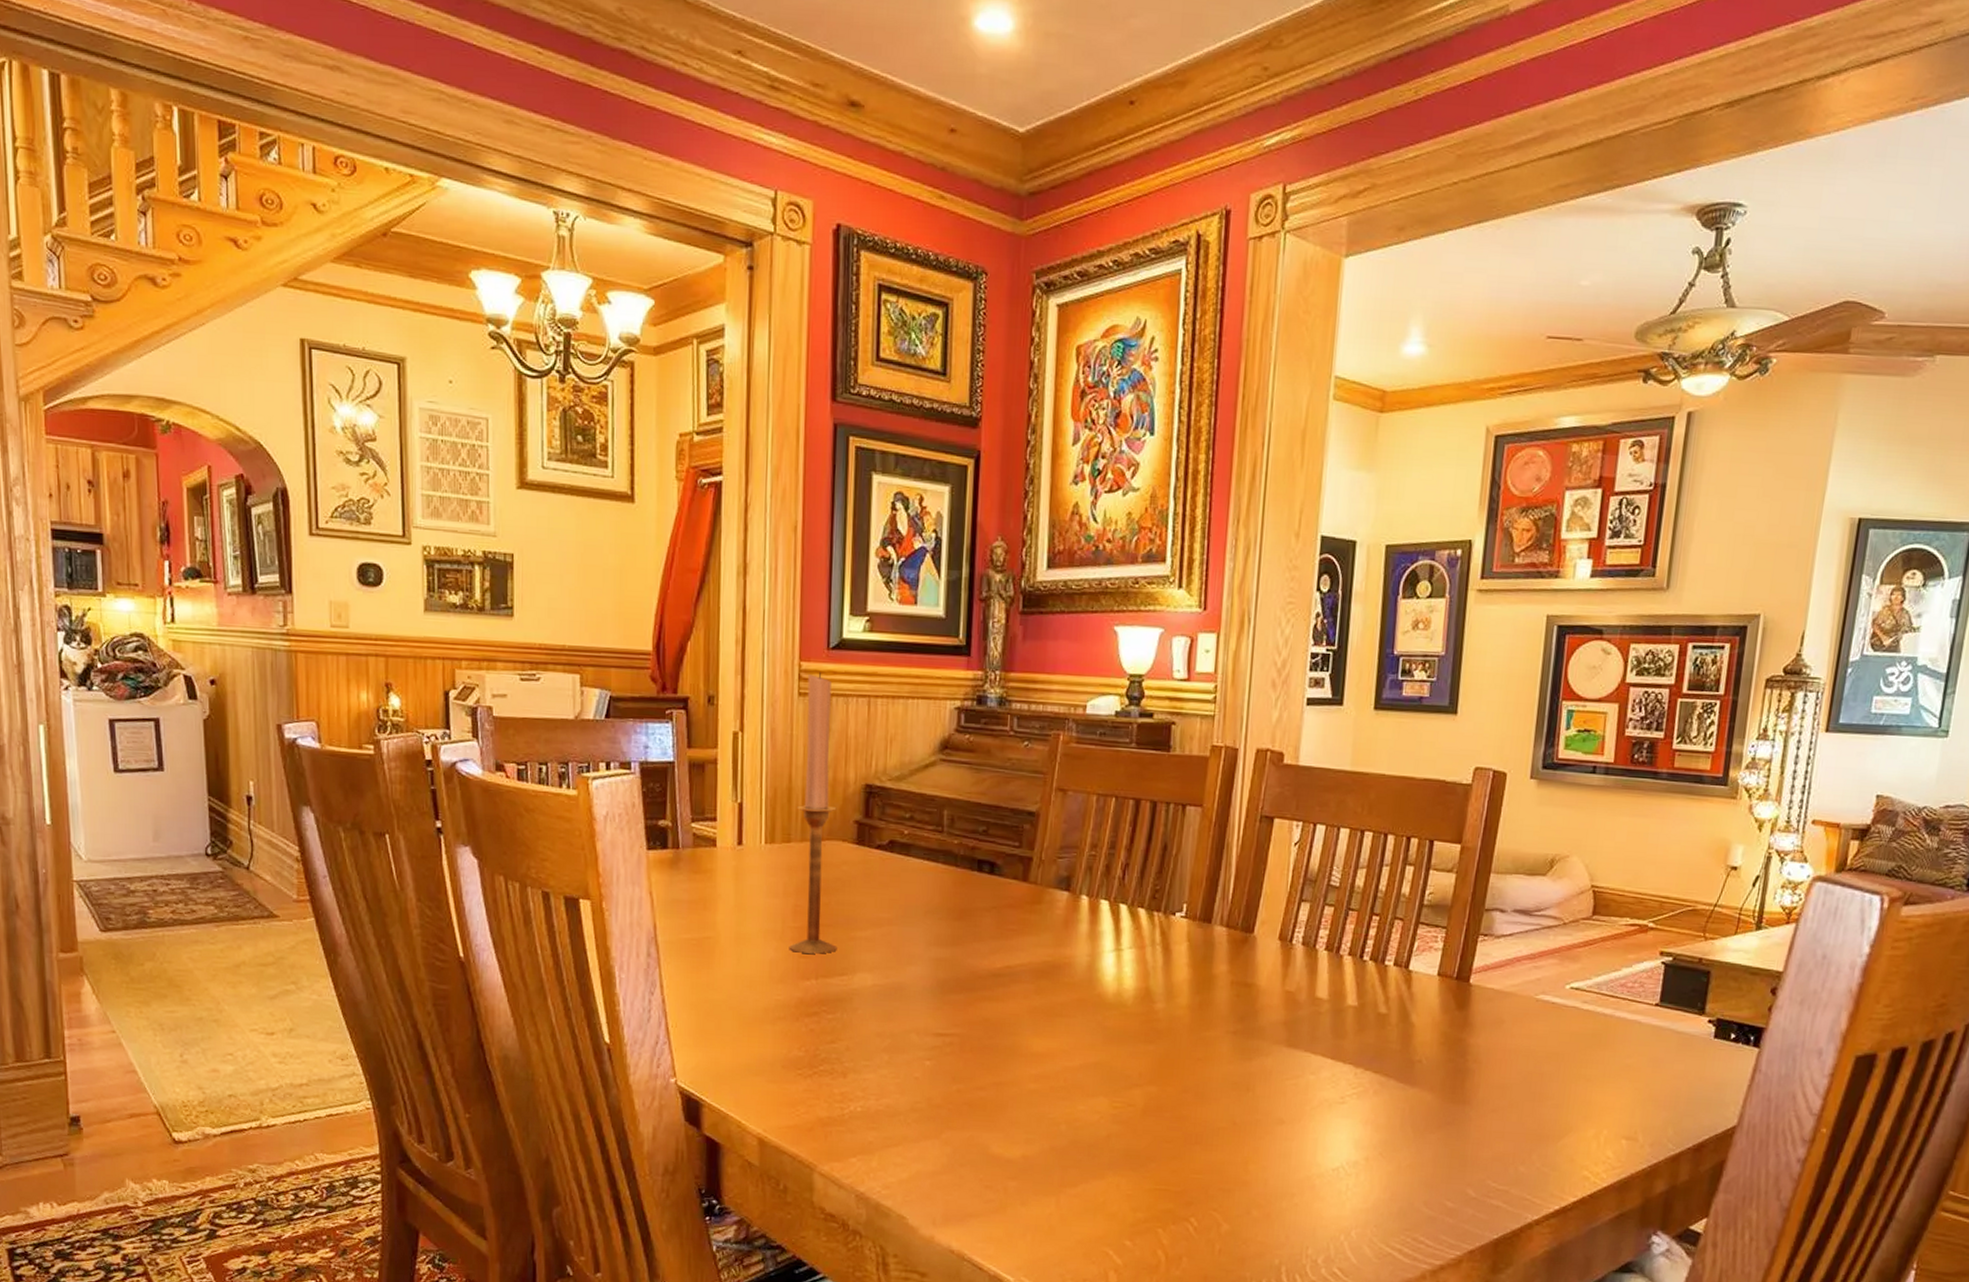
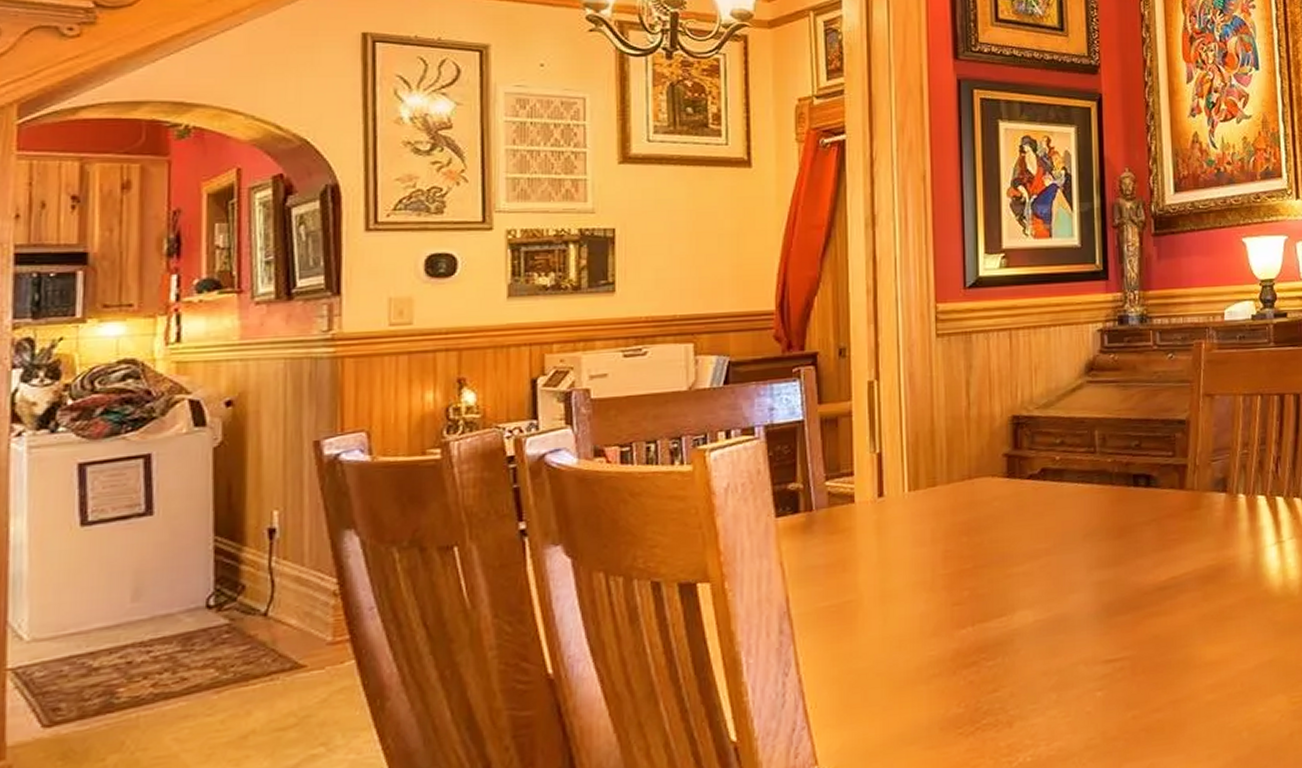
candlestick: present [789,672,837,954] -> none [940,311,993,601]

